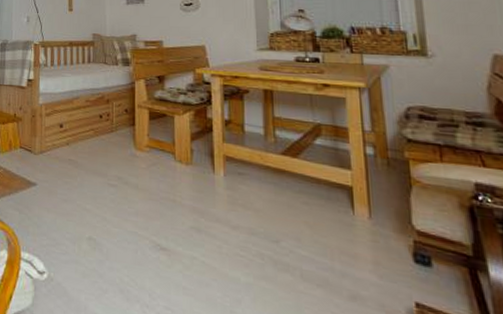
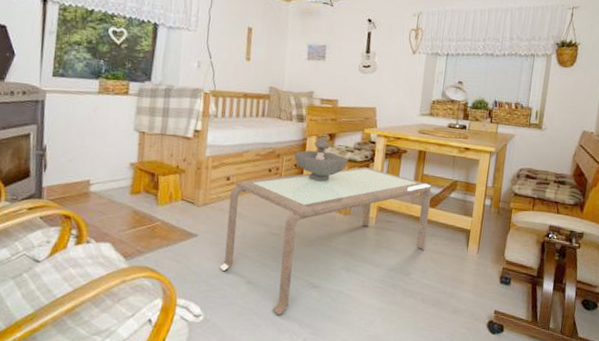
coffee table: none [59,110,295,281] -> present [219,167,432,316]
decorative bowl: none [124,80,182,128] -> present [294,137,348,182]

